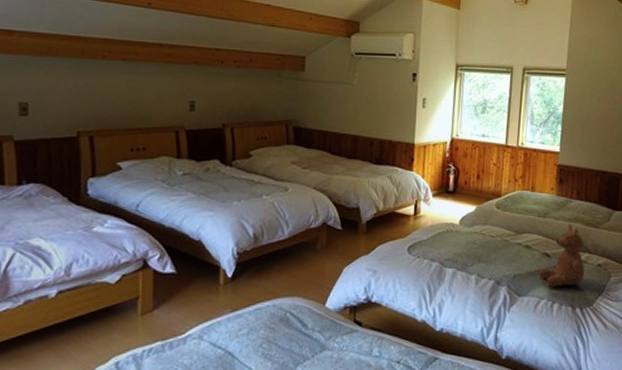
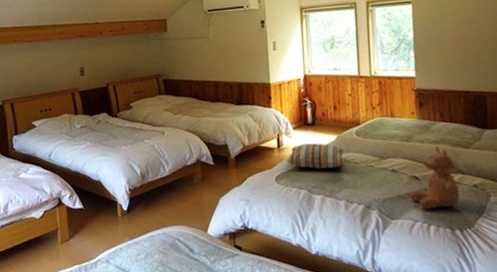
pillow: none [421,213,482,241] -> present [286,143,345,169]

